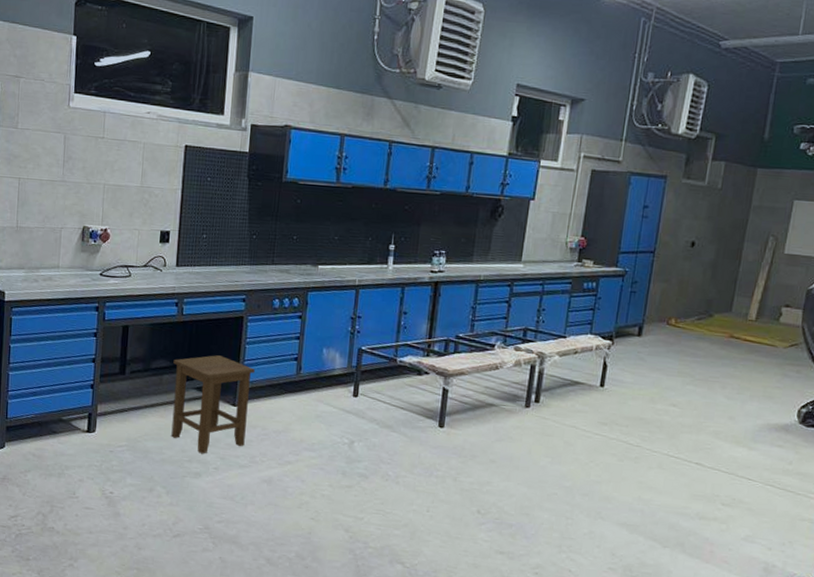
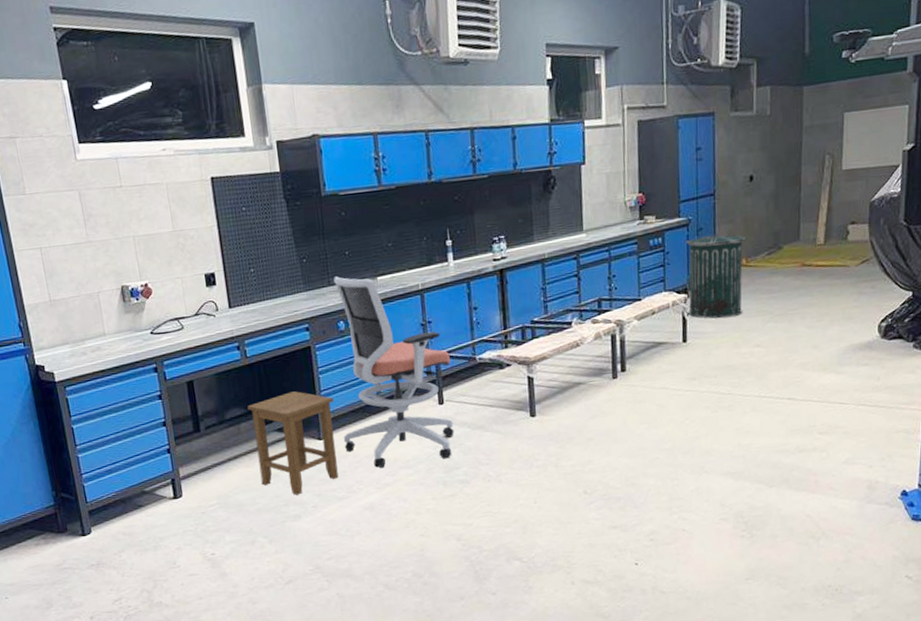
office chair: none [255,257,372,450] -> present [333,276,454,468]
trash can: none [610,288,679,372] -> present [686,233,746,319]

